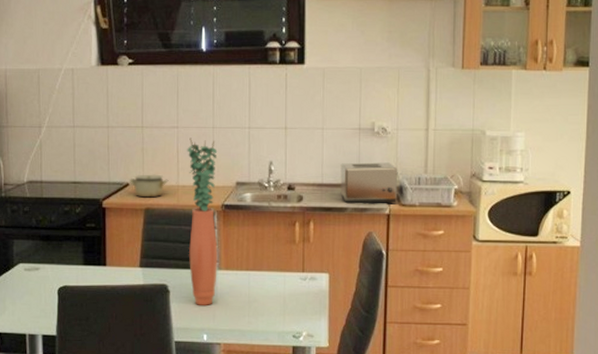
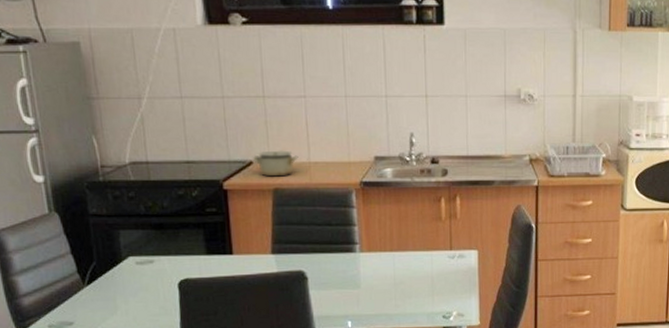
vase: present [187,138,218,305] -> none [317,108,359,291]
toaster: present [340,162,398,204] -> none [486,132,546,177]

